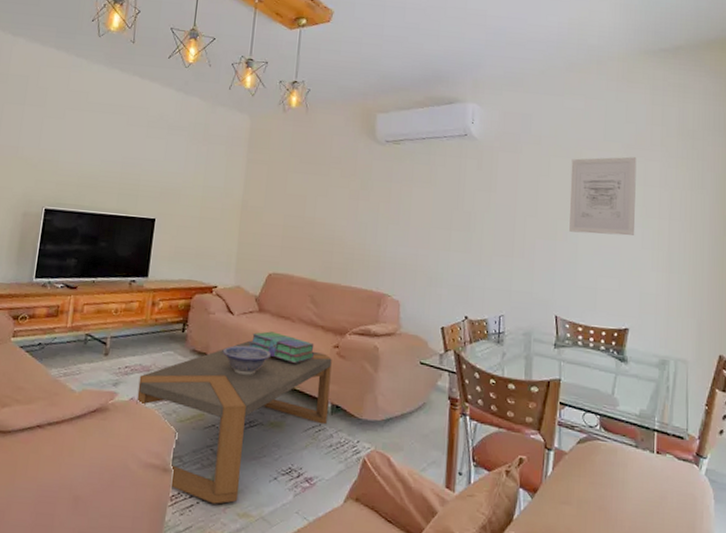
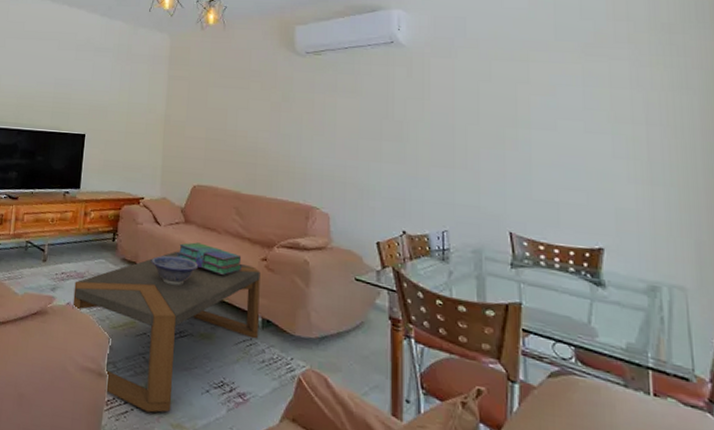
wall art: present [569,156,637,236] -> none [517,56,603,144]

